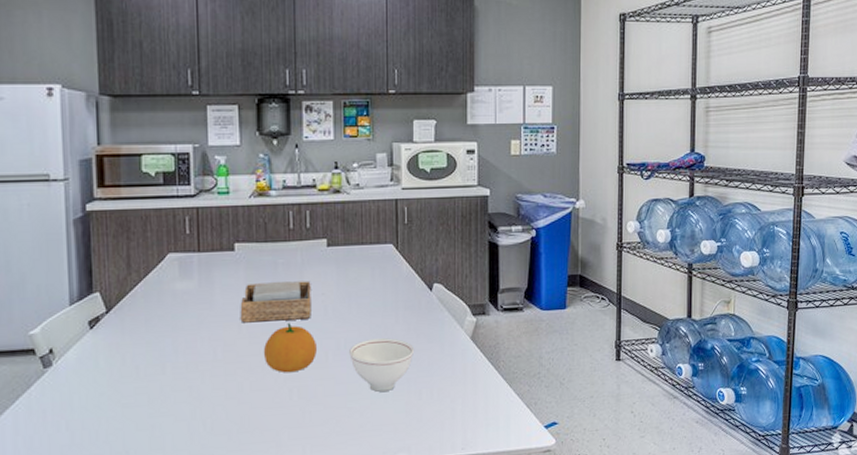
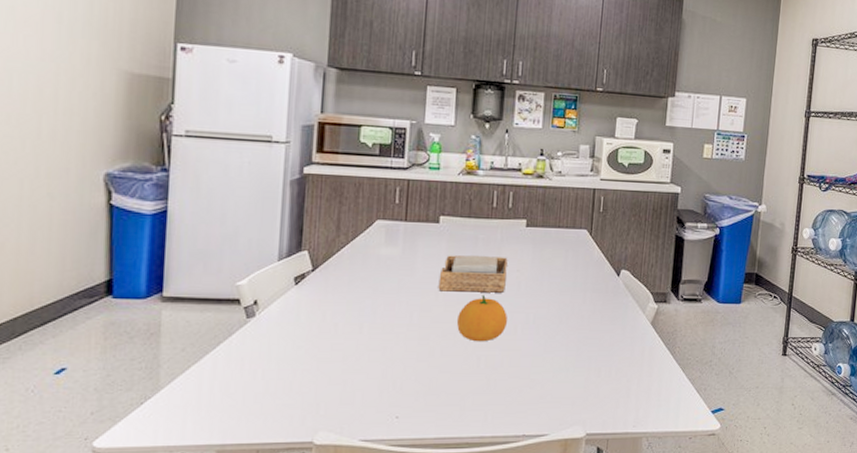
bowl: present [349,338,415,393] -> none [537,317,598,368]

